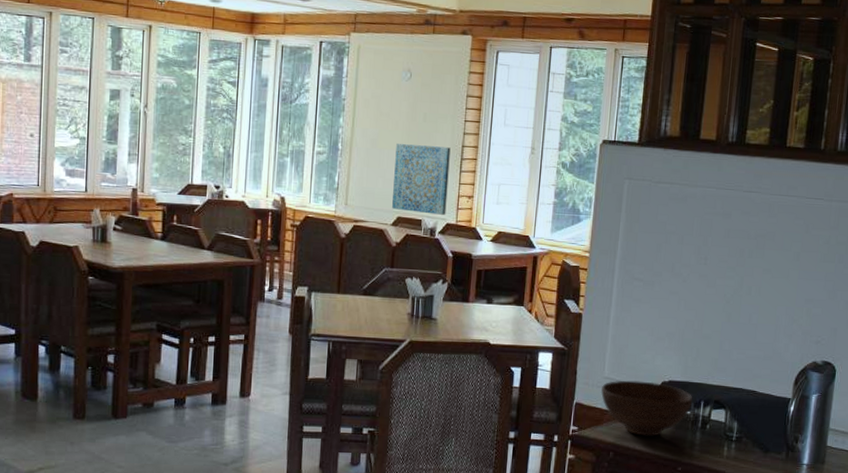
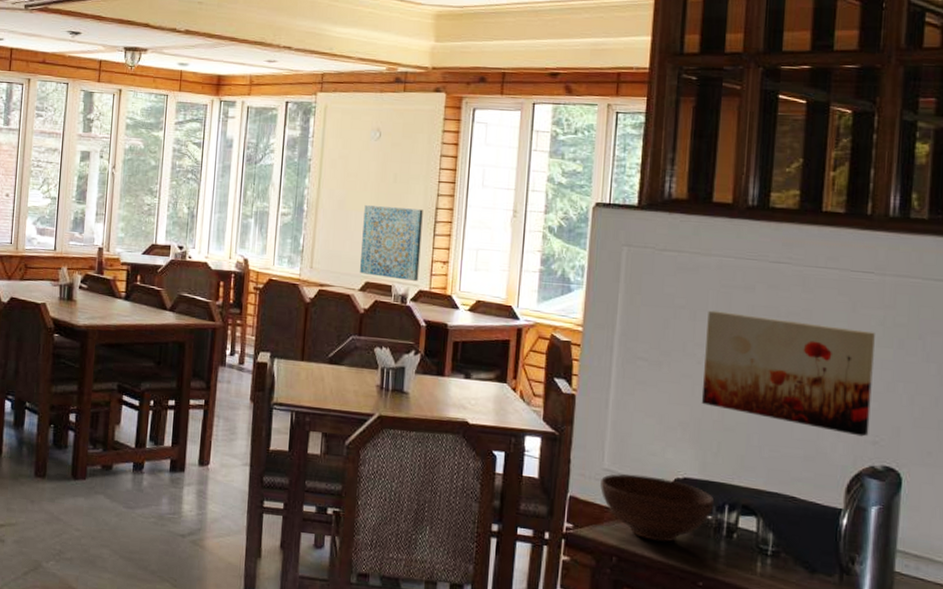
wall art: none [685,235,822,338] -> present [701,310,875,437]

